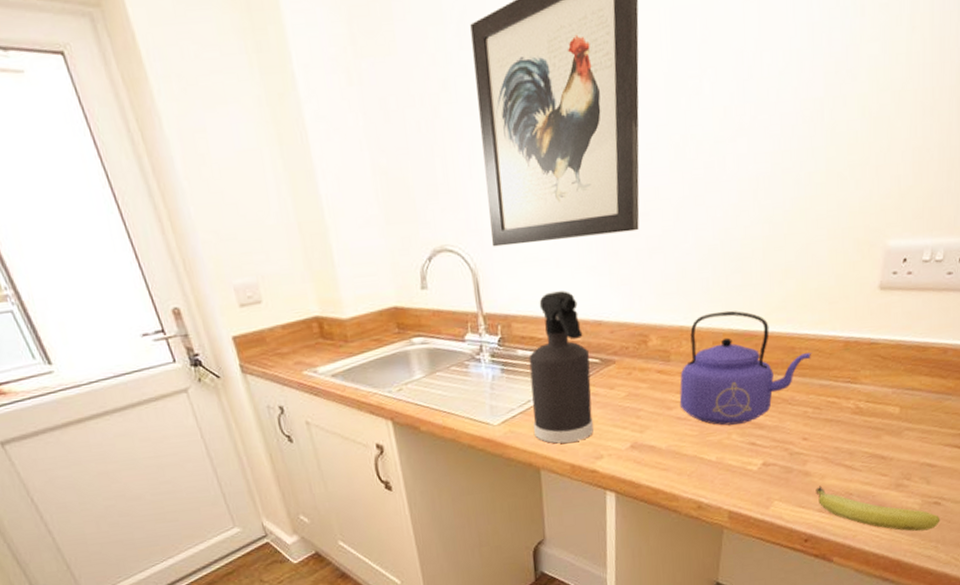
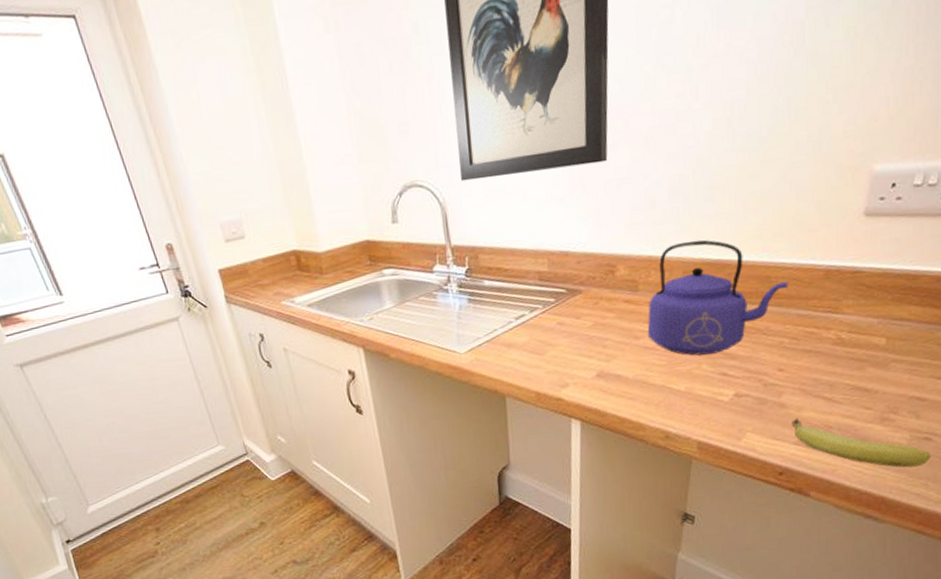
spray bottle: present [528,290,594,444] -> none [495,222,559,372]

